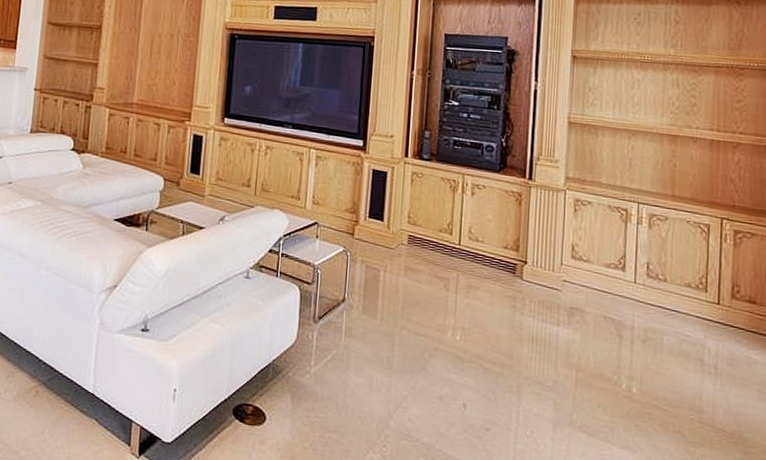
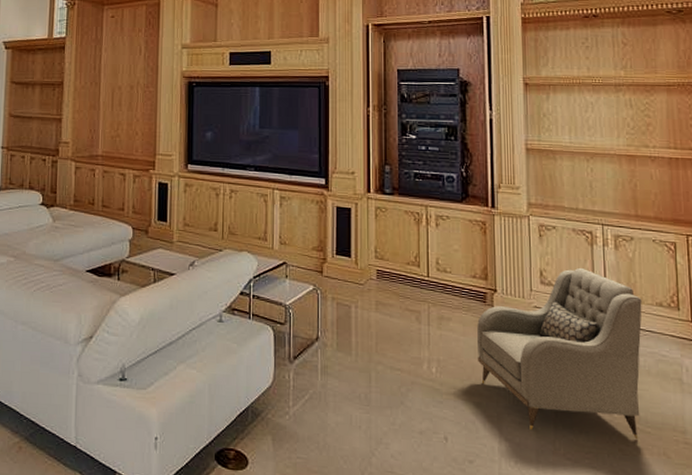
armchair: none [503,244,671,417] -> present [477,267,642,440]

